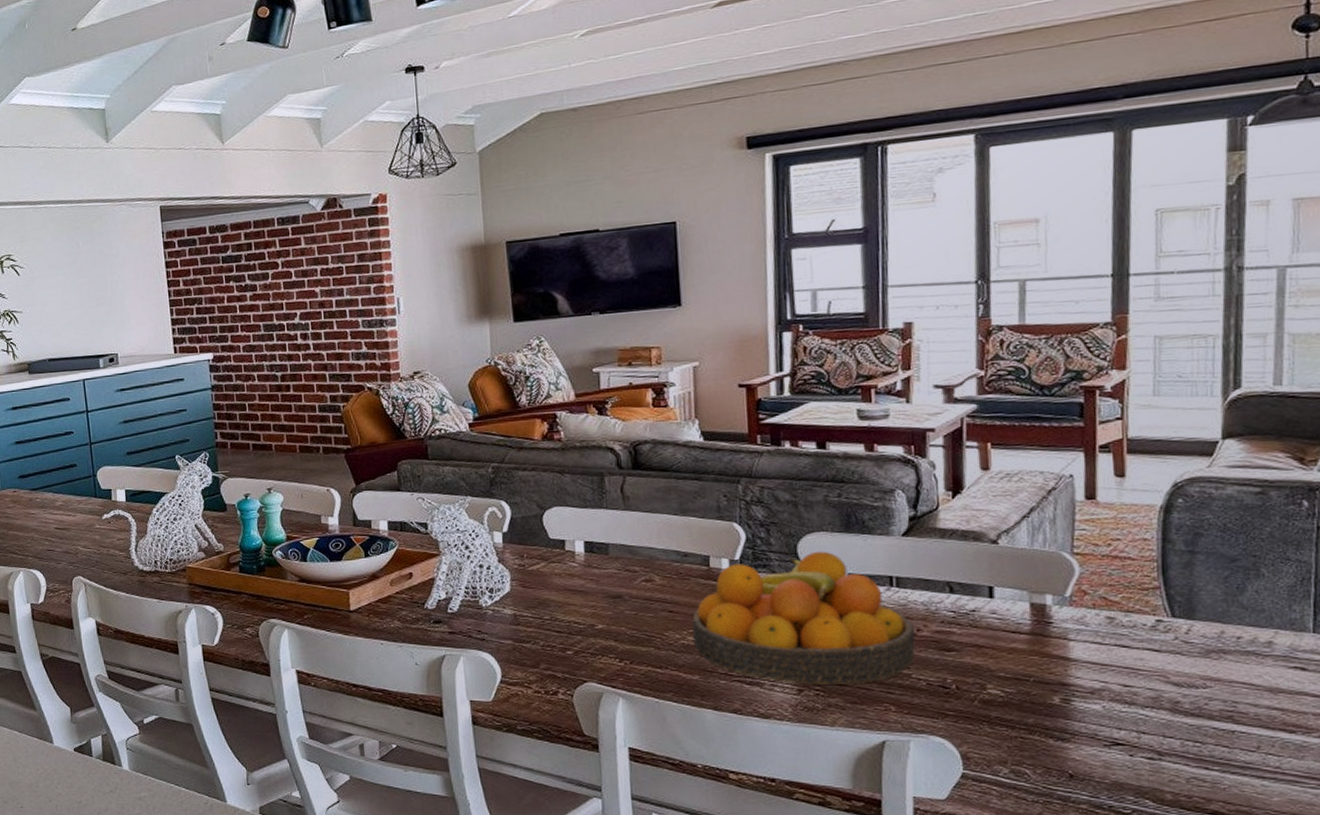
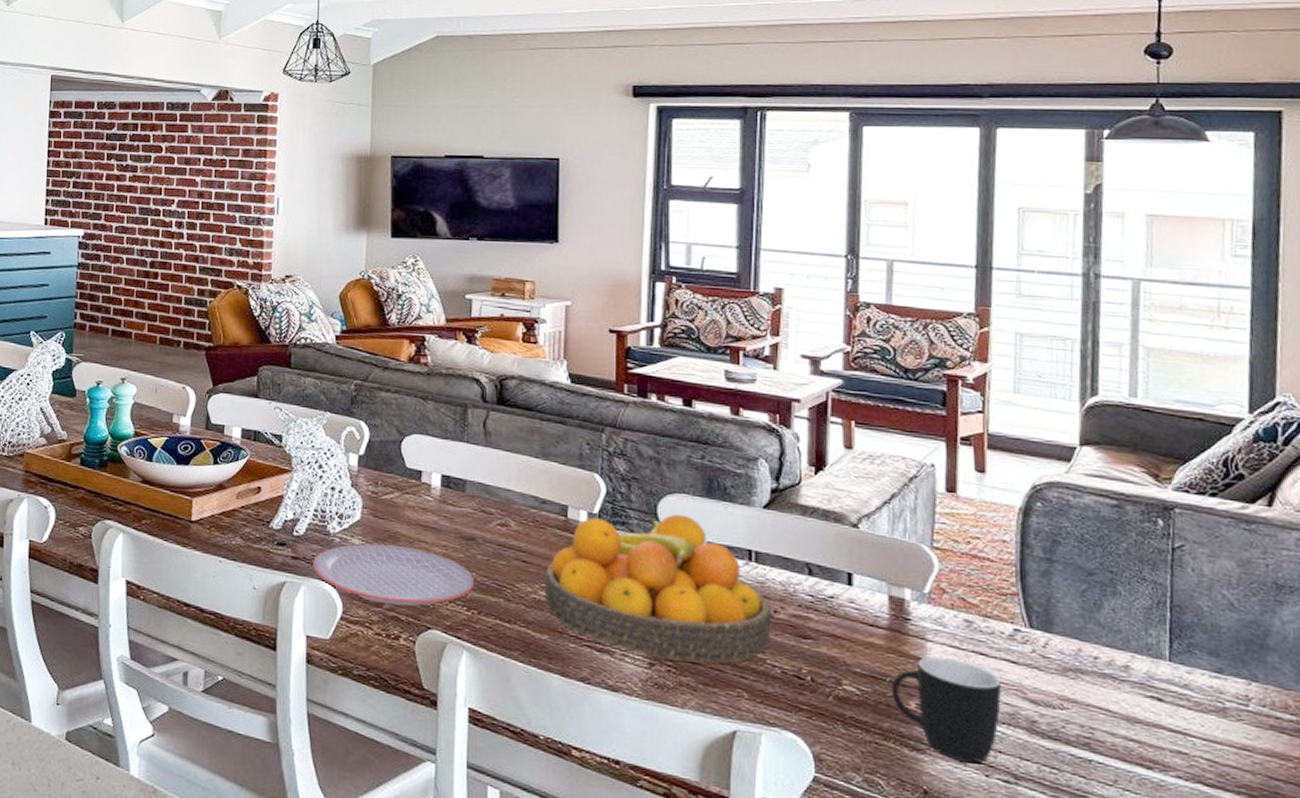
plate: none [469,610,625,665] -> present [313,543,475,606]
mug: none [1034,653,1144,746] -> present [891,656,1001,764]

